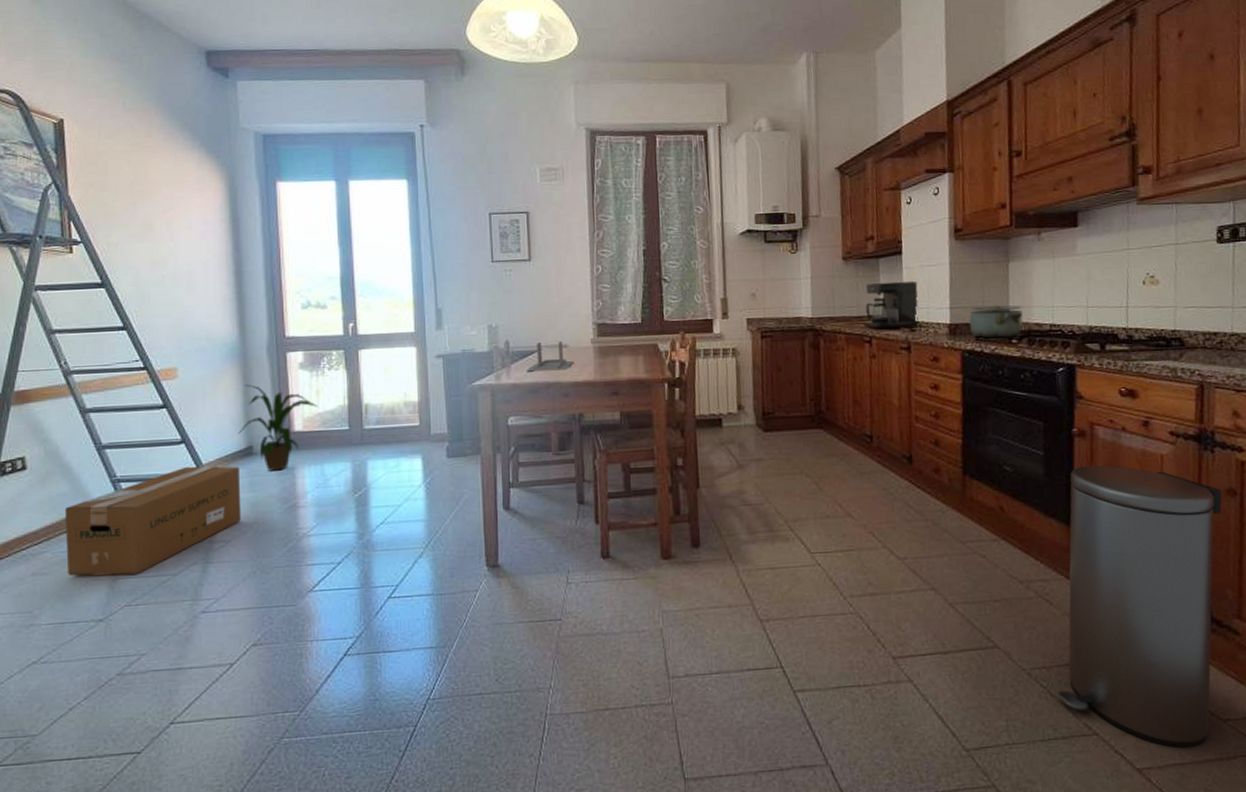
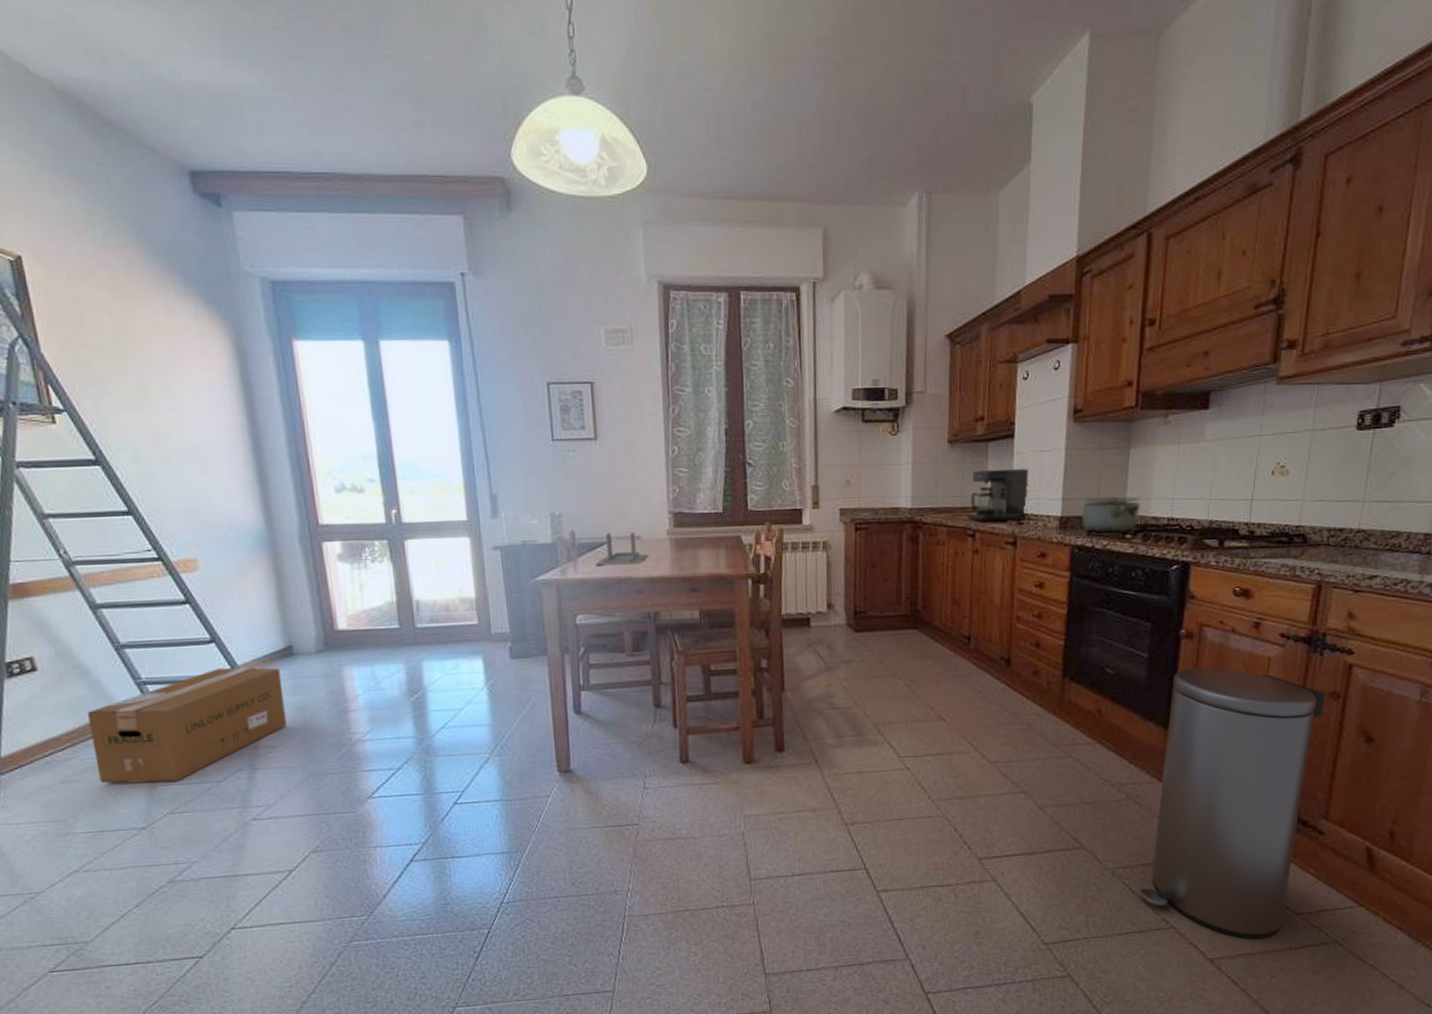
house plant: present [238,384,318,471] -> none [274,578,362,673]

